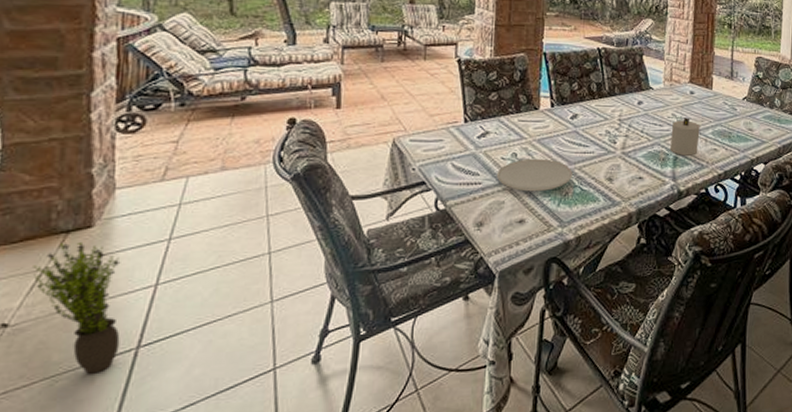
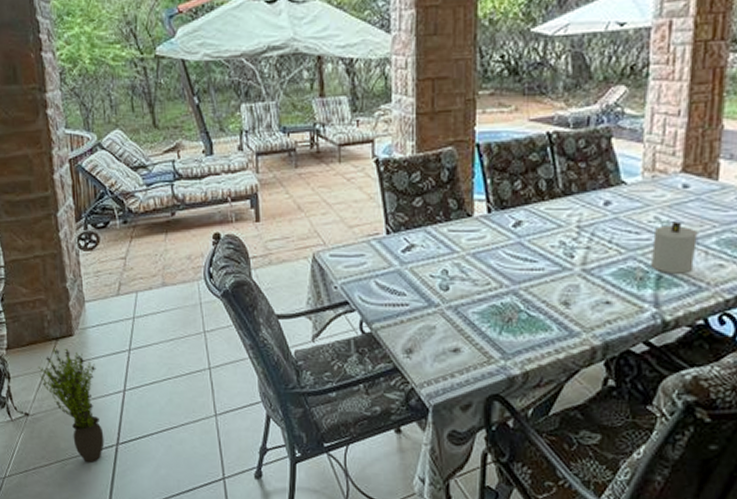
plate: present [497,158,573,192] -> none [426,276,517,317]

